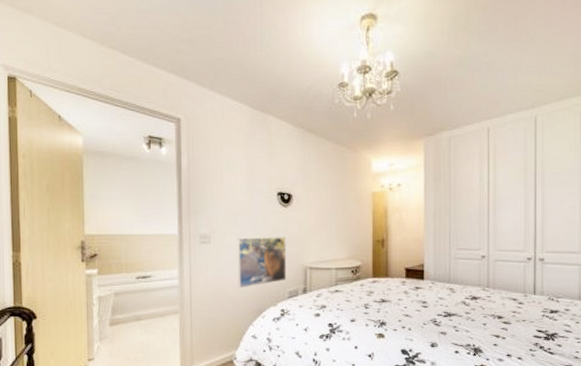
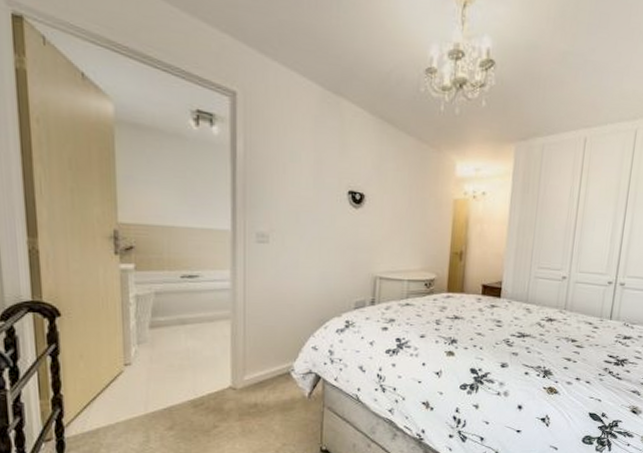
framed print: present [237,237,287,289] -> none [298,239,356,296]

